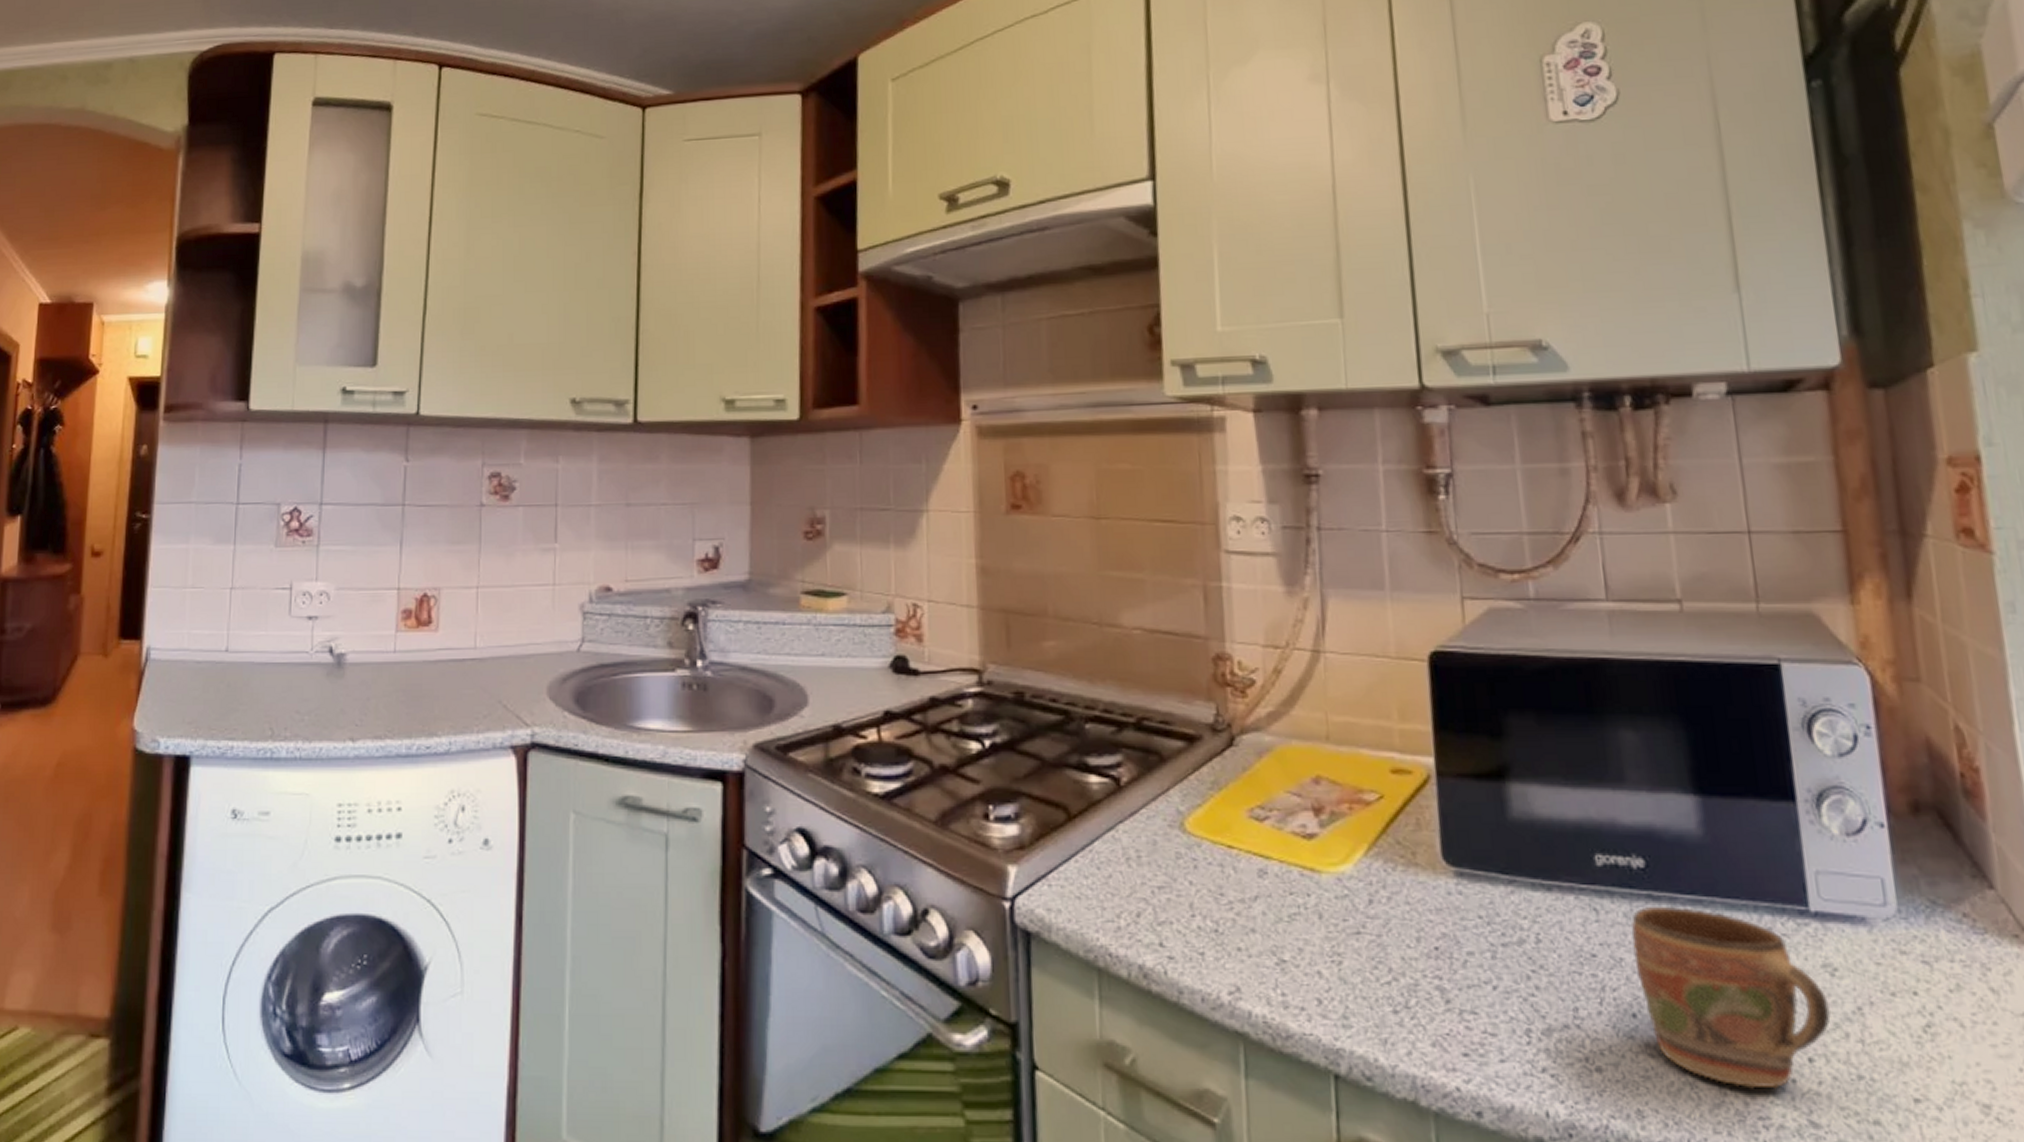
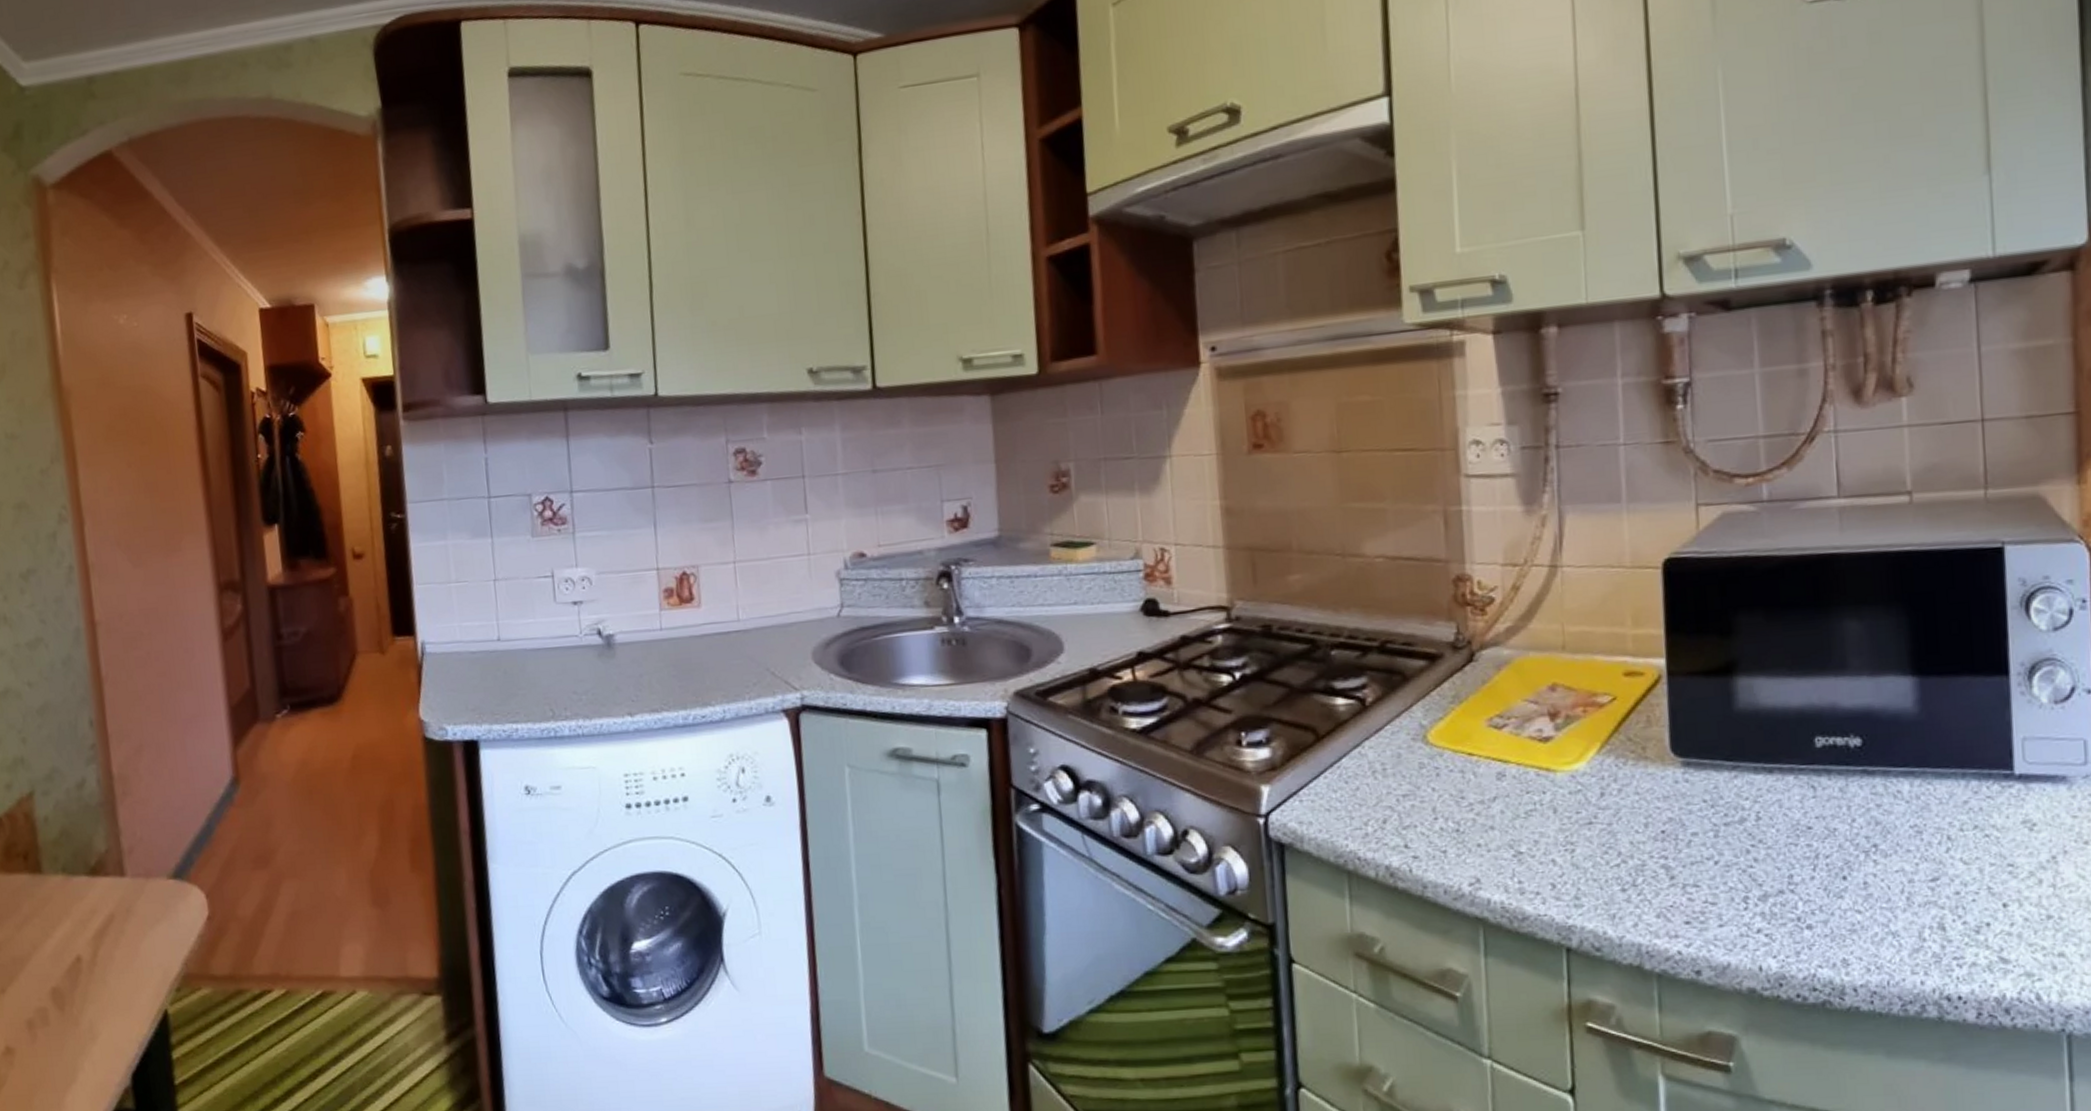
mug: present [1630,906,1832,1089] -> none [1845,778,2028,934]

